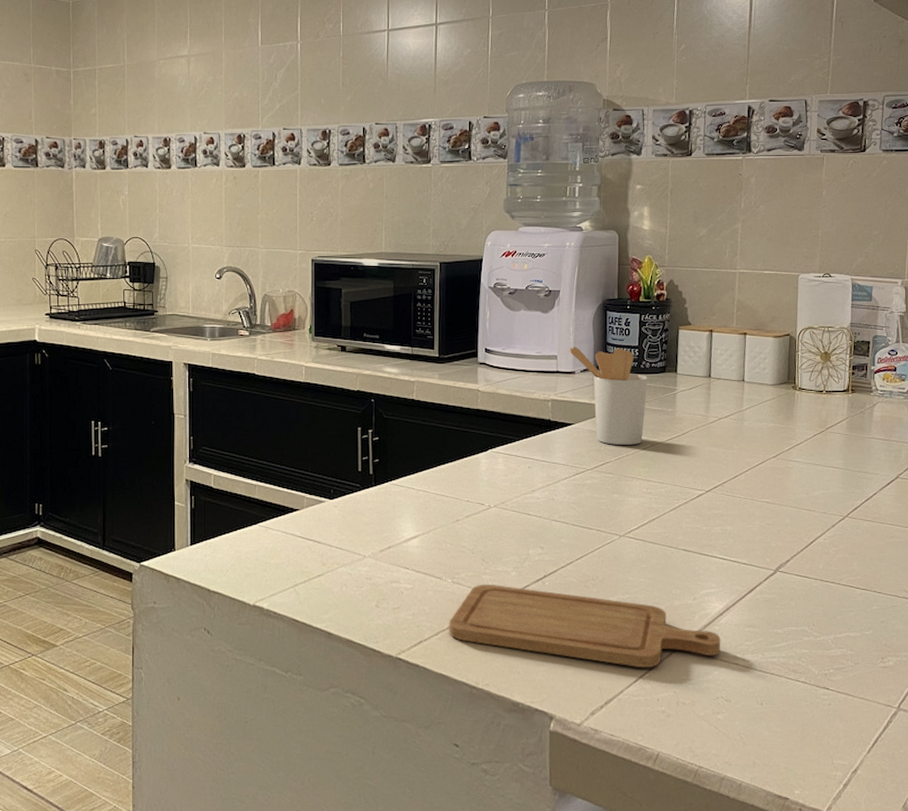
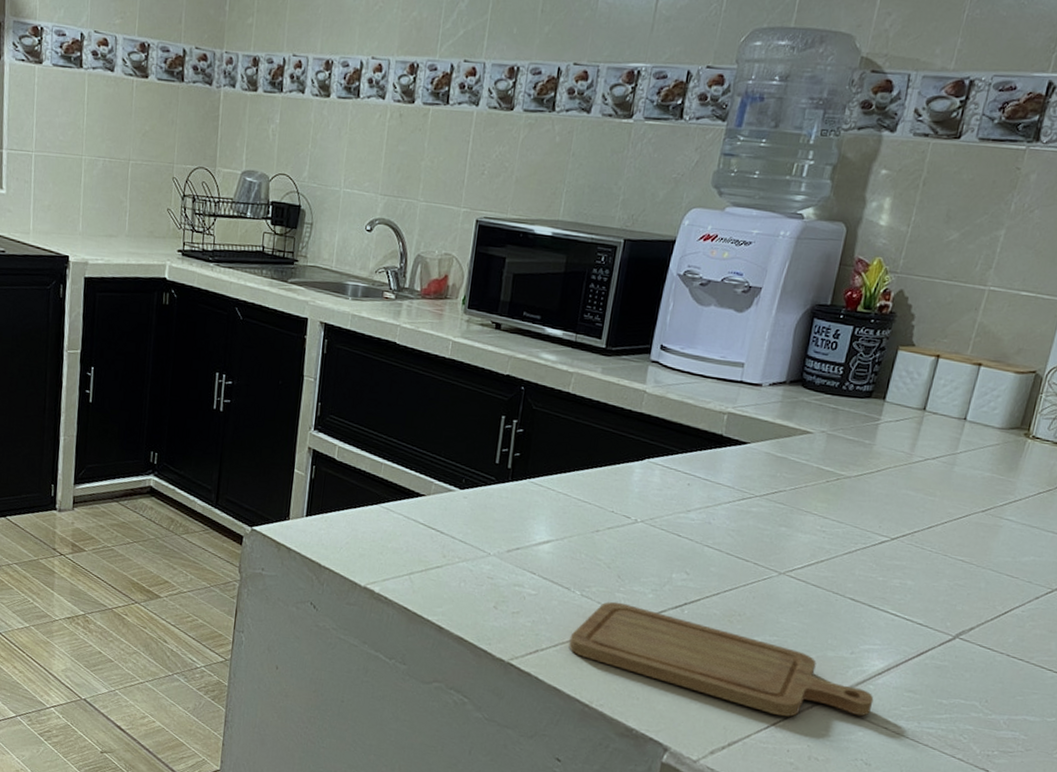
utensil holder: present [569,347,648,445] -> none [759,355,848,476]

